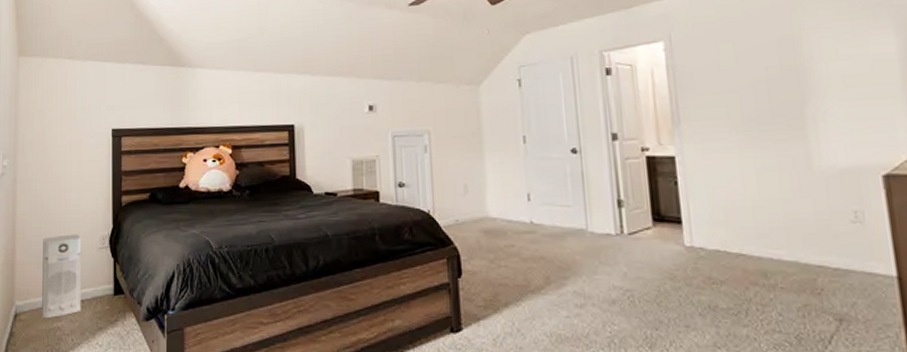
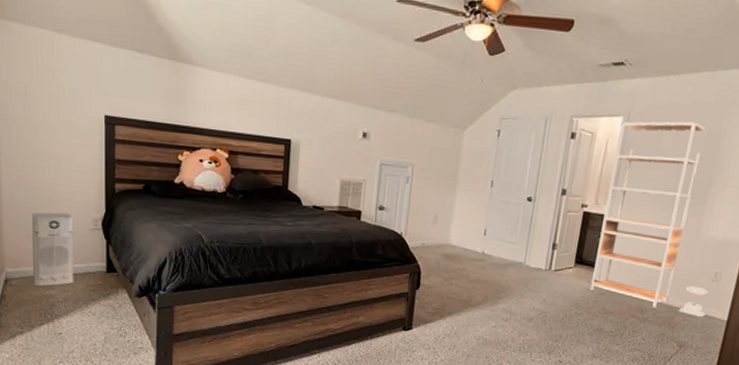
shelving unit: none [664,32,799,269] -> present [589,121,706,308]
plant pot: none [818,232,861,274] -> present [679,285,708,317]

